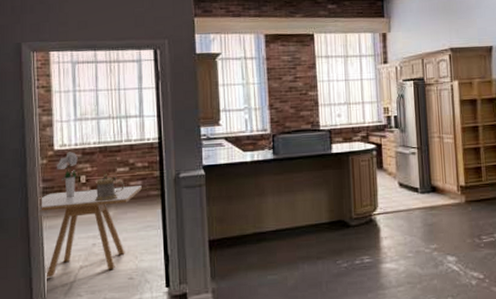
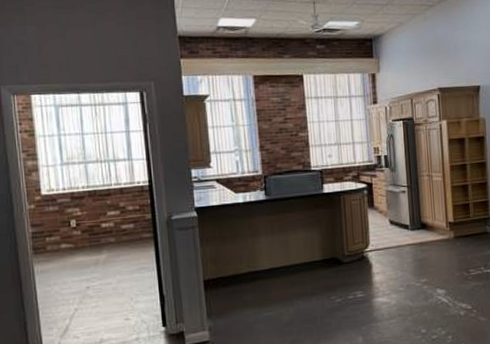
dining table: present [39,186,142,278] -> none [29,229,134,321]
bouquet: present [57,151,78,199] -> none [45,196,67,243]
beer mug: present [95,169,125,202] -> none [86,213,116,246]

